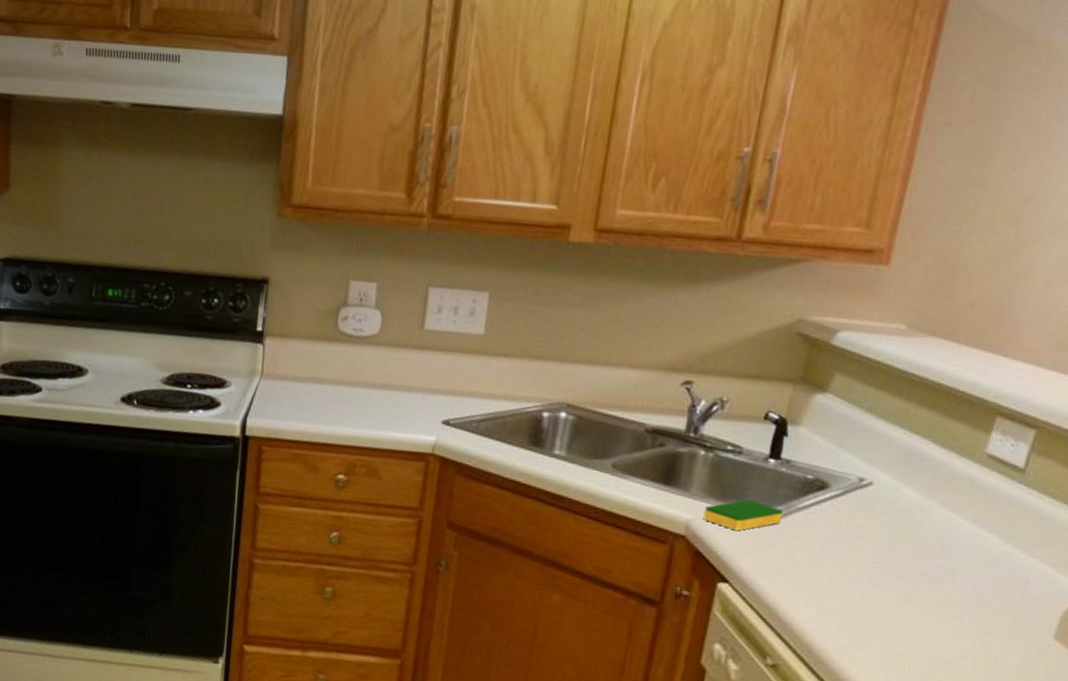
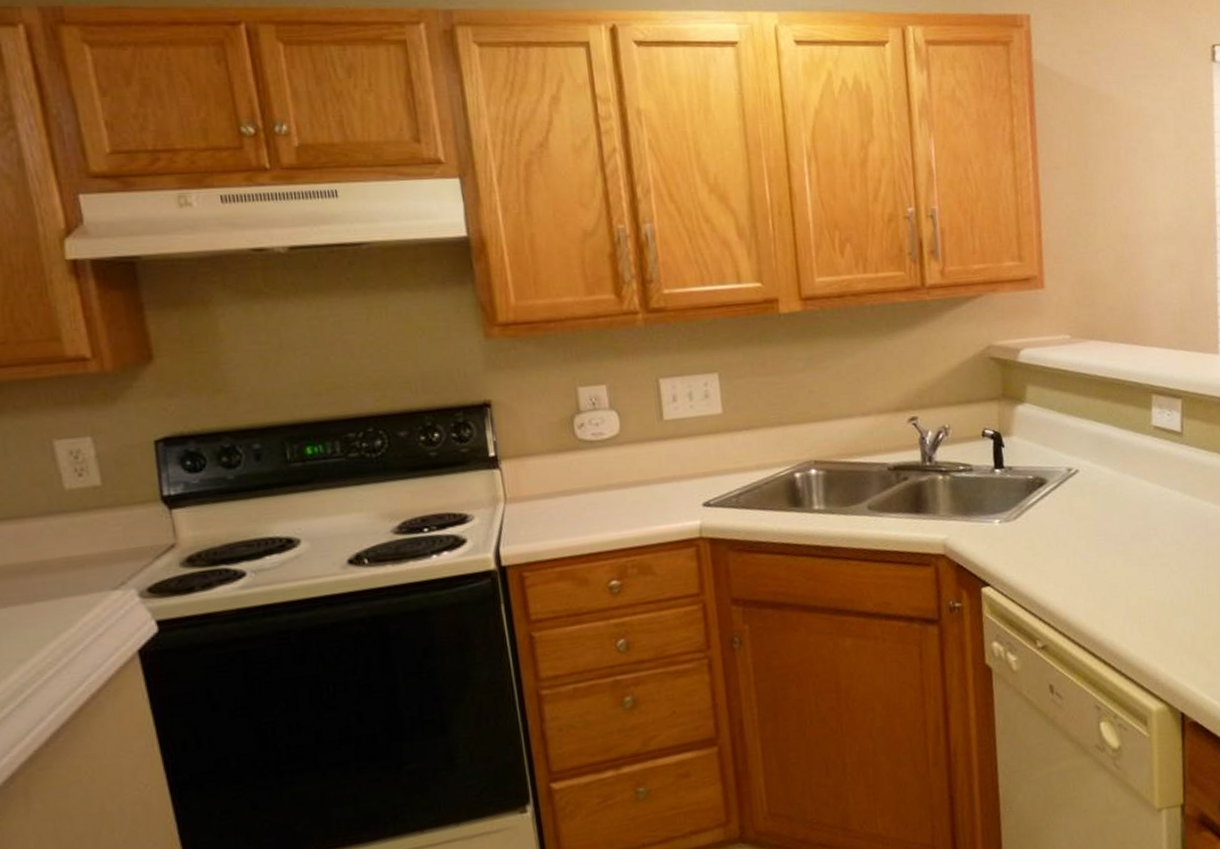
dish sponge: present [702,499,784,531] -> none [955,508,1018,539]

